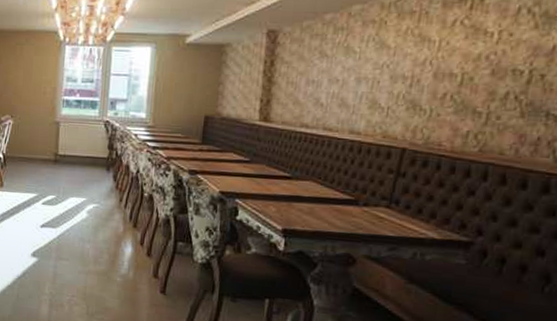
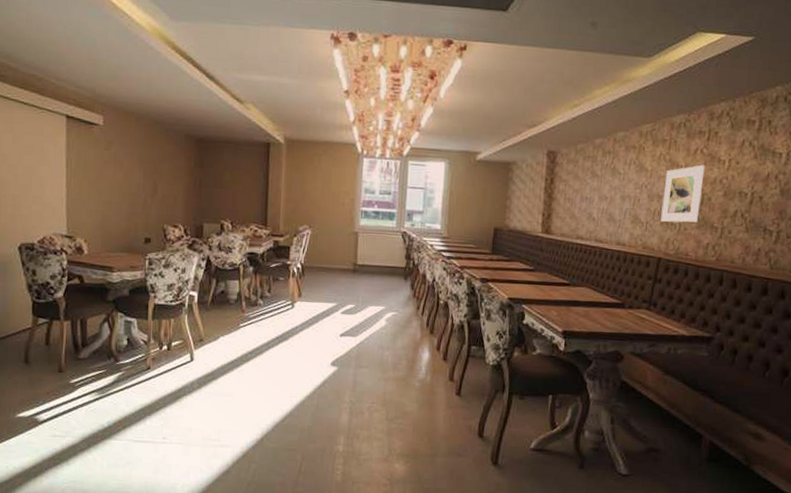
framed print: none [406,38,466,108] -> present [661,165,705,223]

